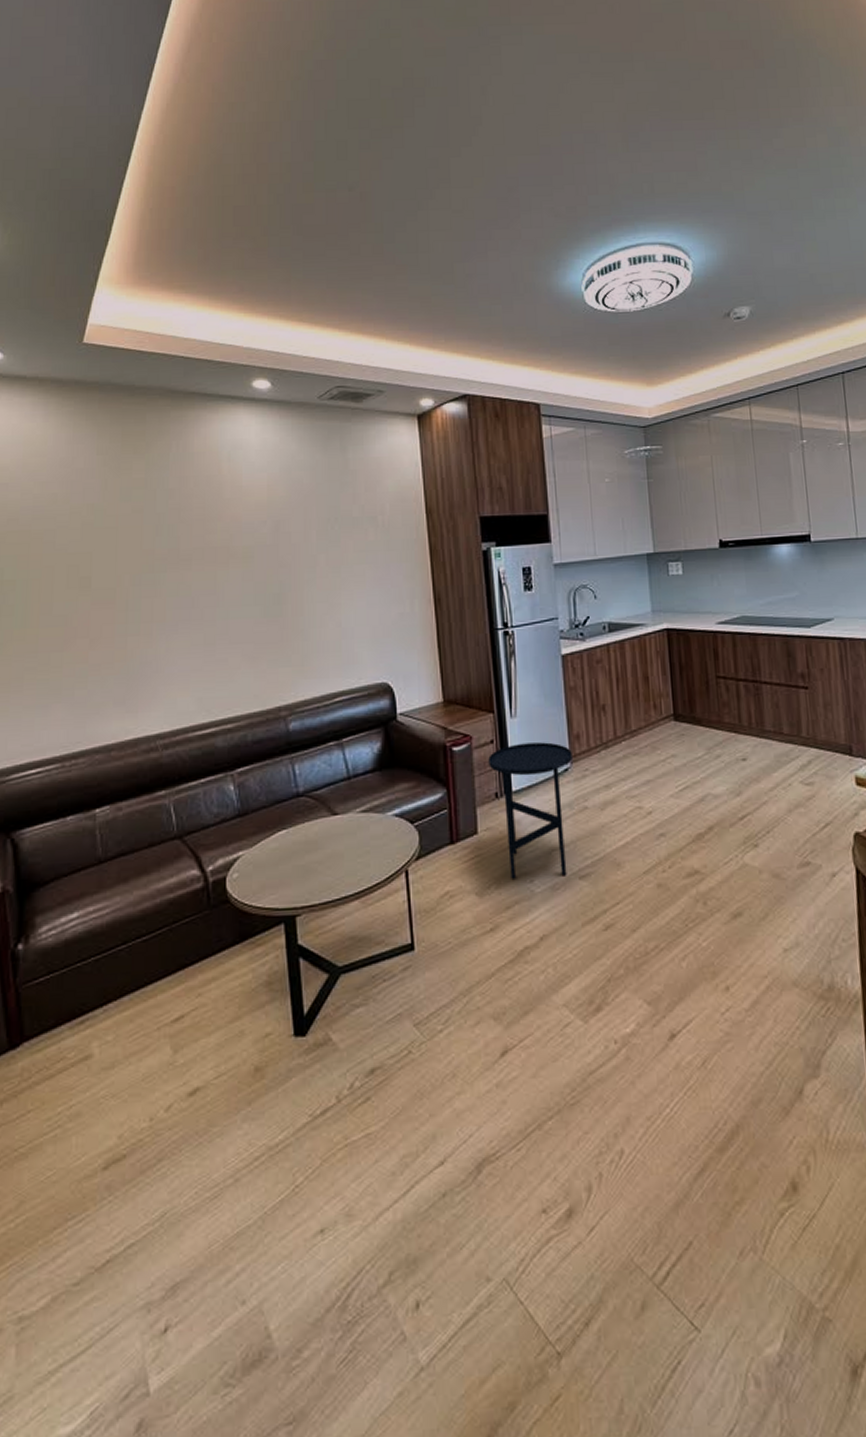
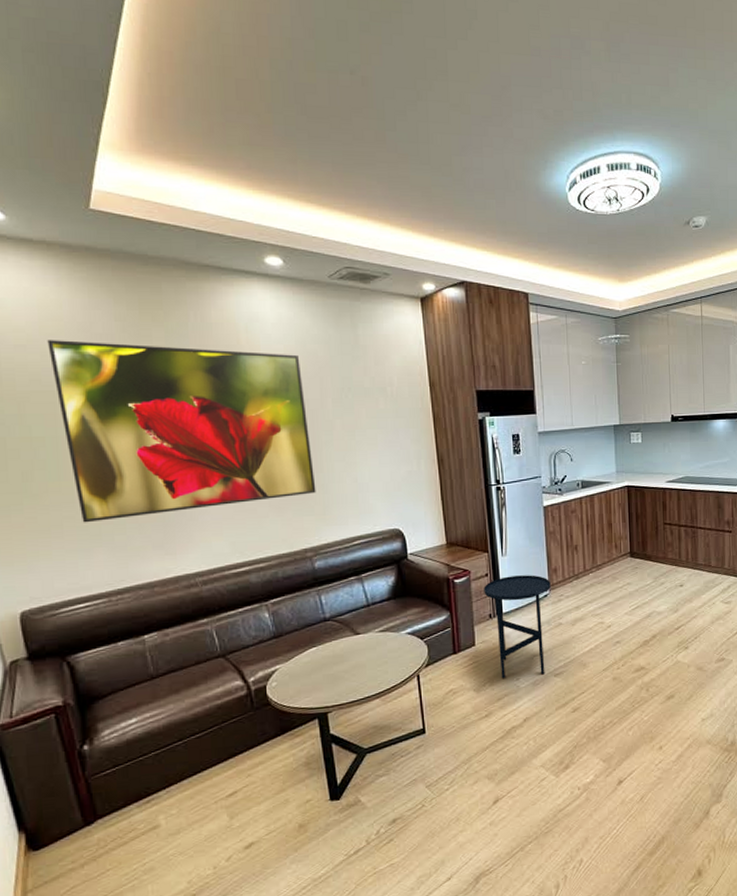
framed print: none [29,476,295,675] -> present [47,340,316,523]

